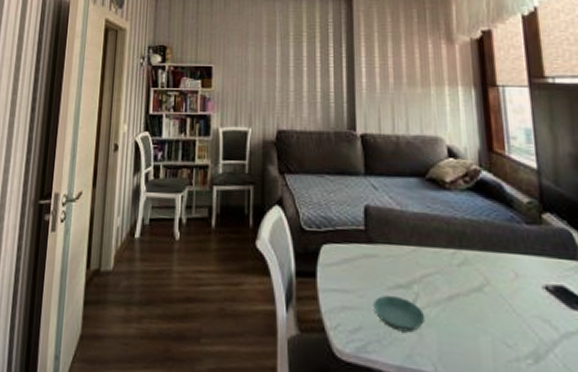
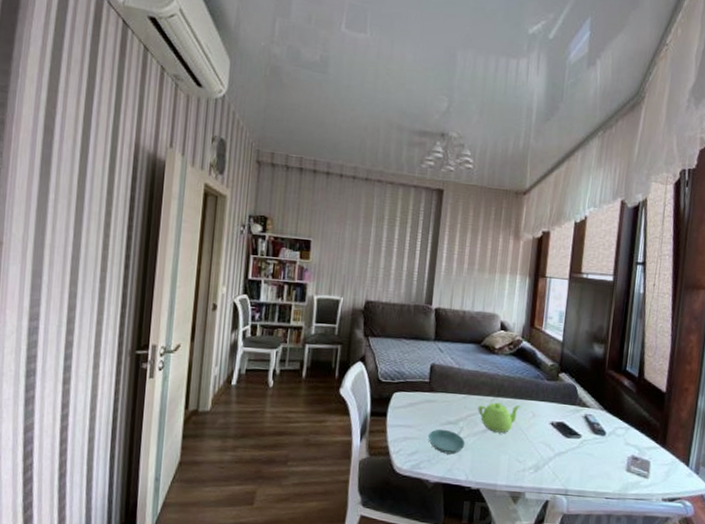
teapot: none [435,256,495,302] -> present [478,402,520,433]

